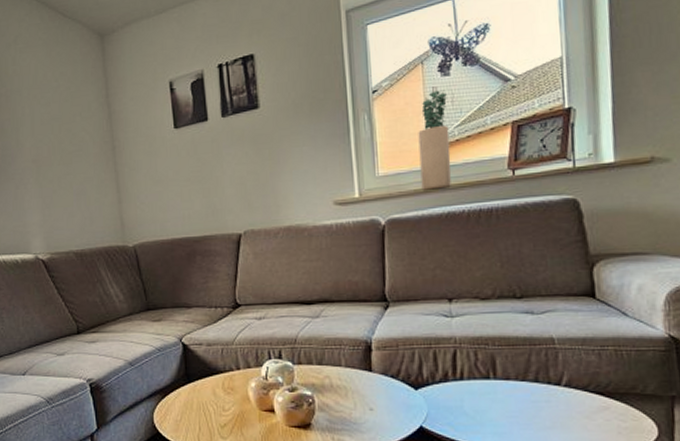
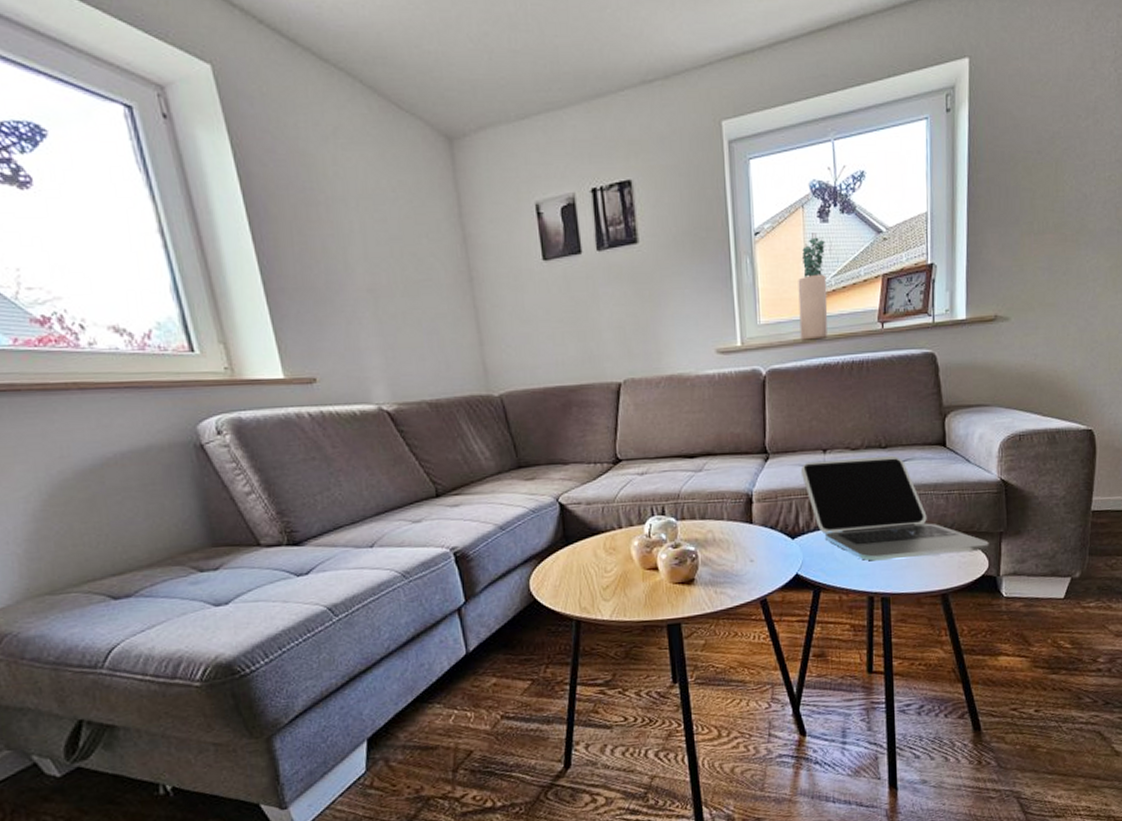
laptop: none [423,306,658,419] -> present [800,455,989,561]

